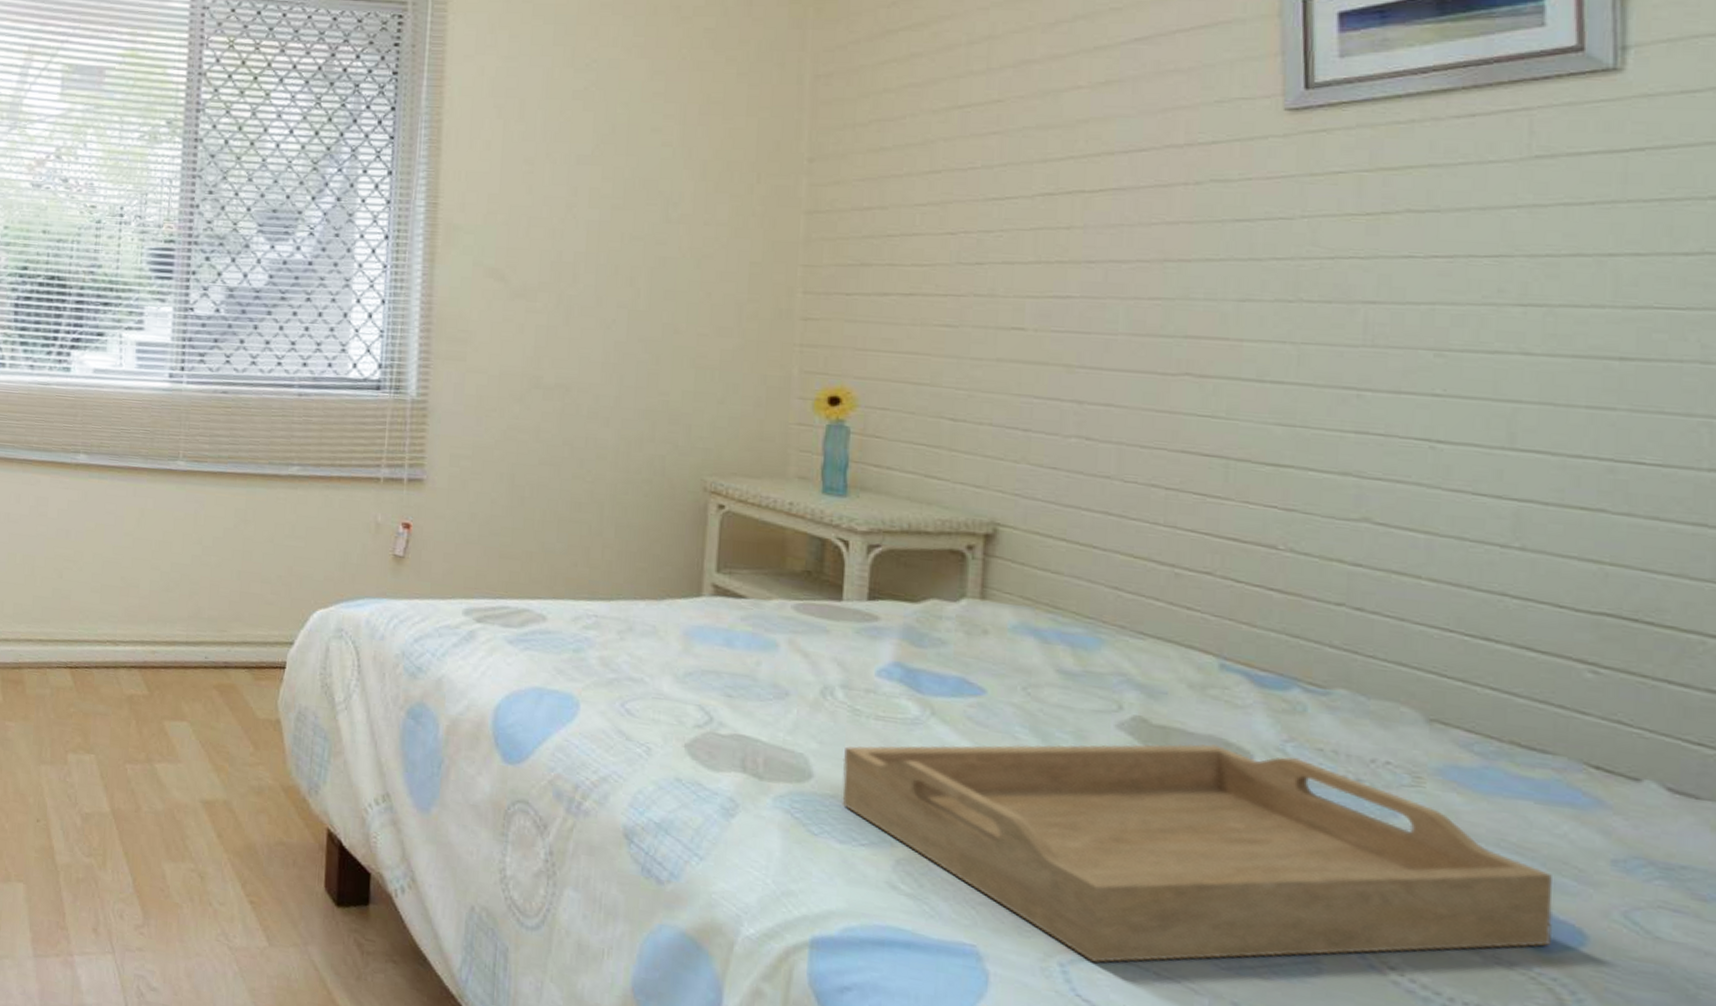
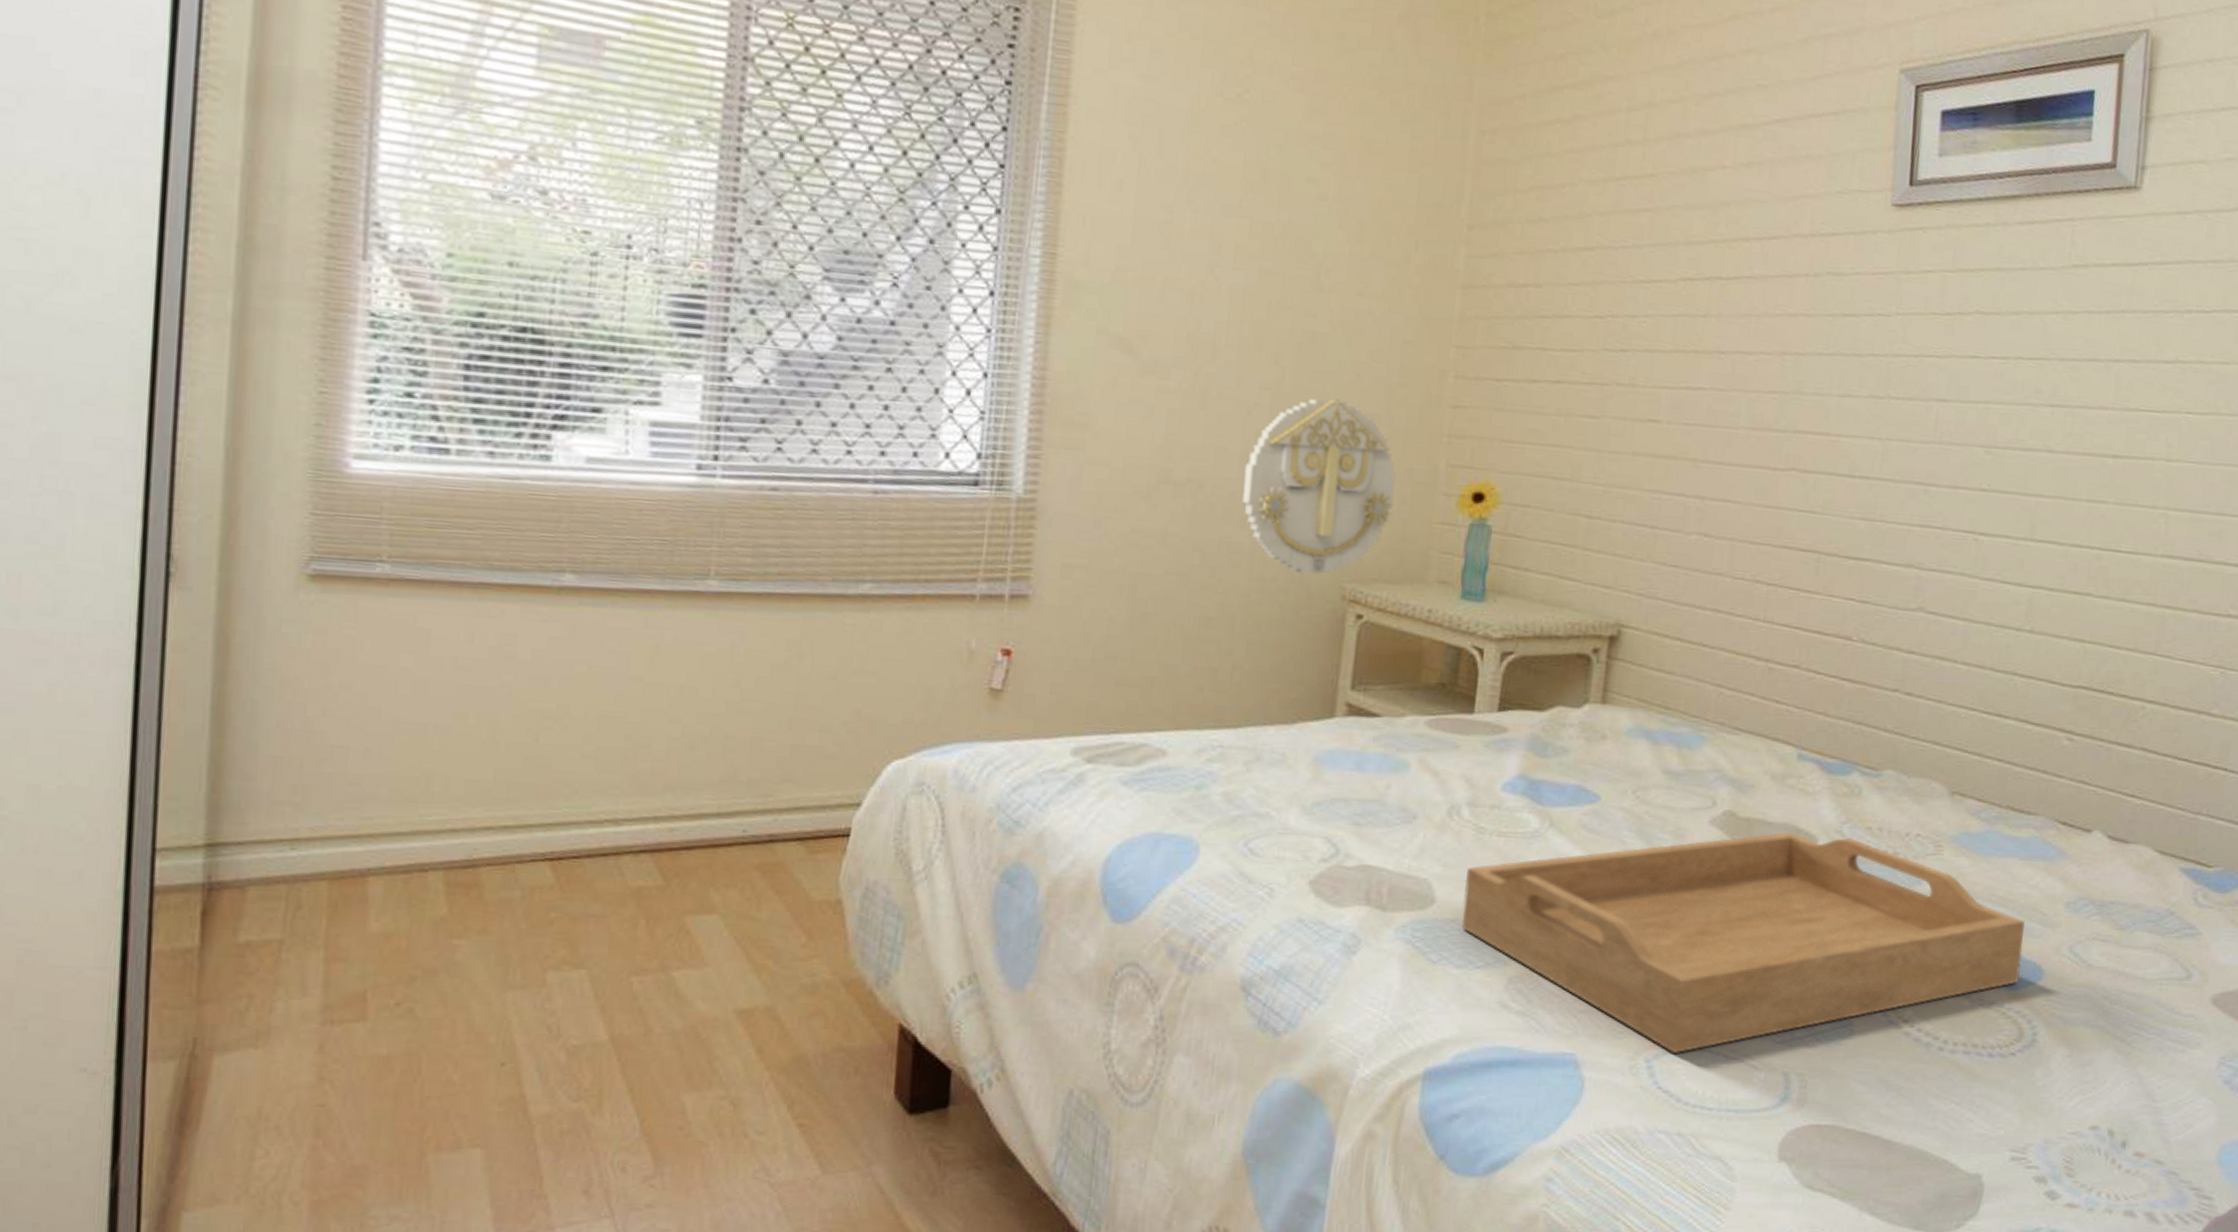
wall decoration: none [605,314,750,468] -> present [1242,398,1396,575]

